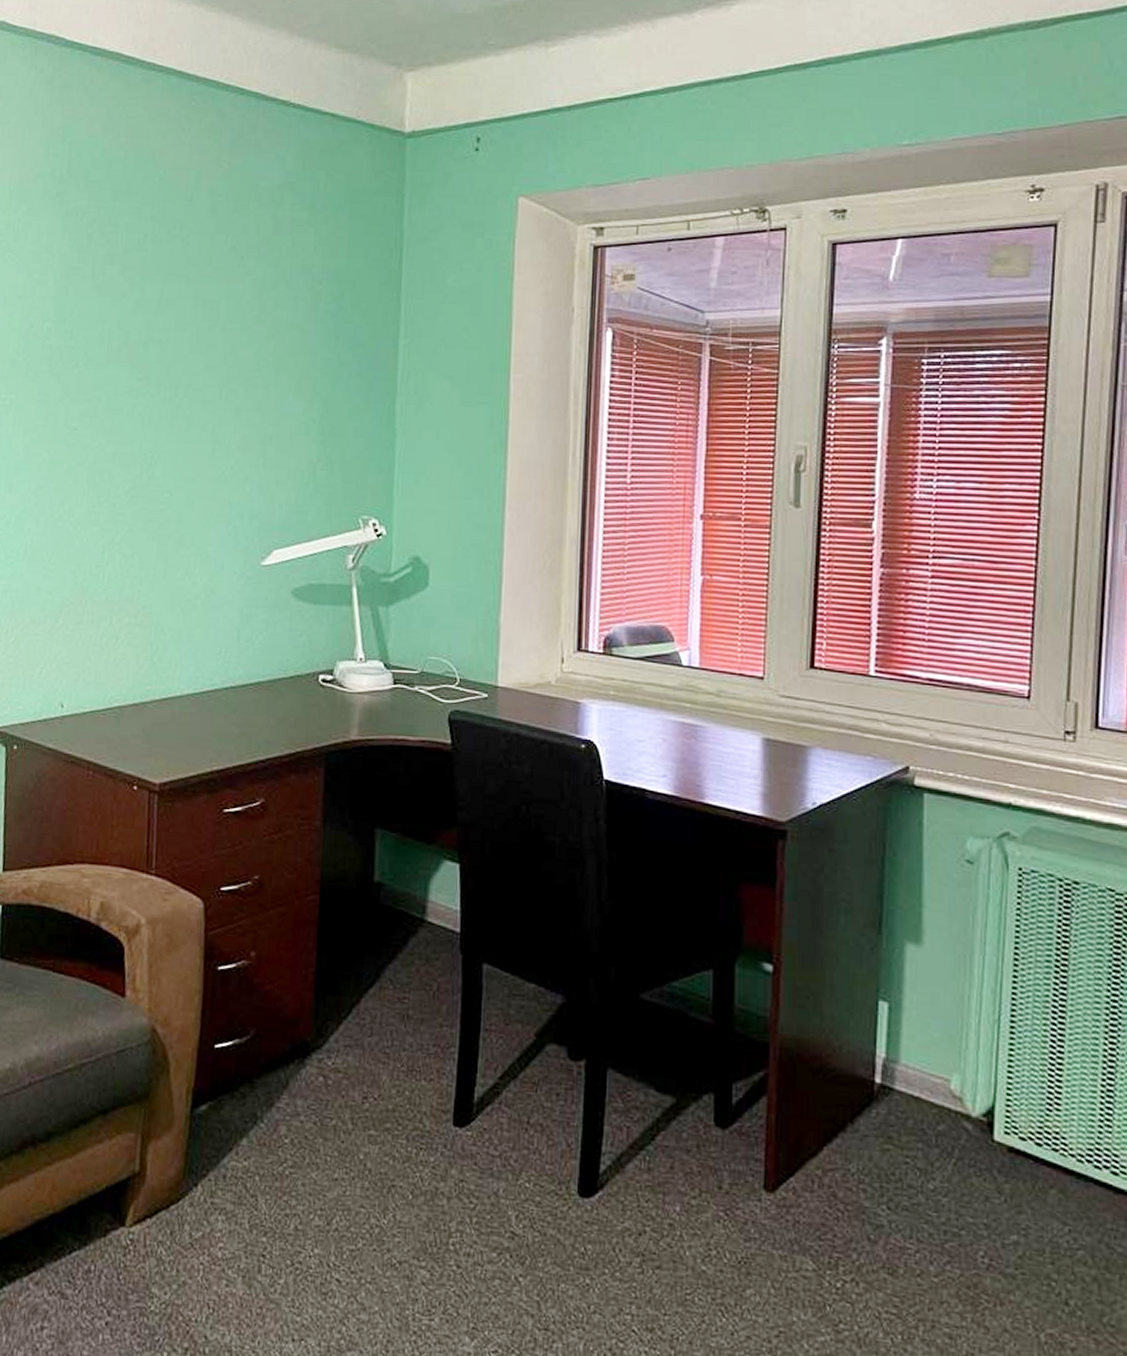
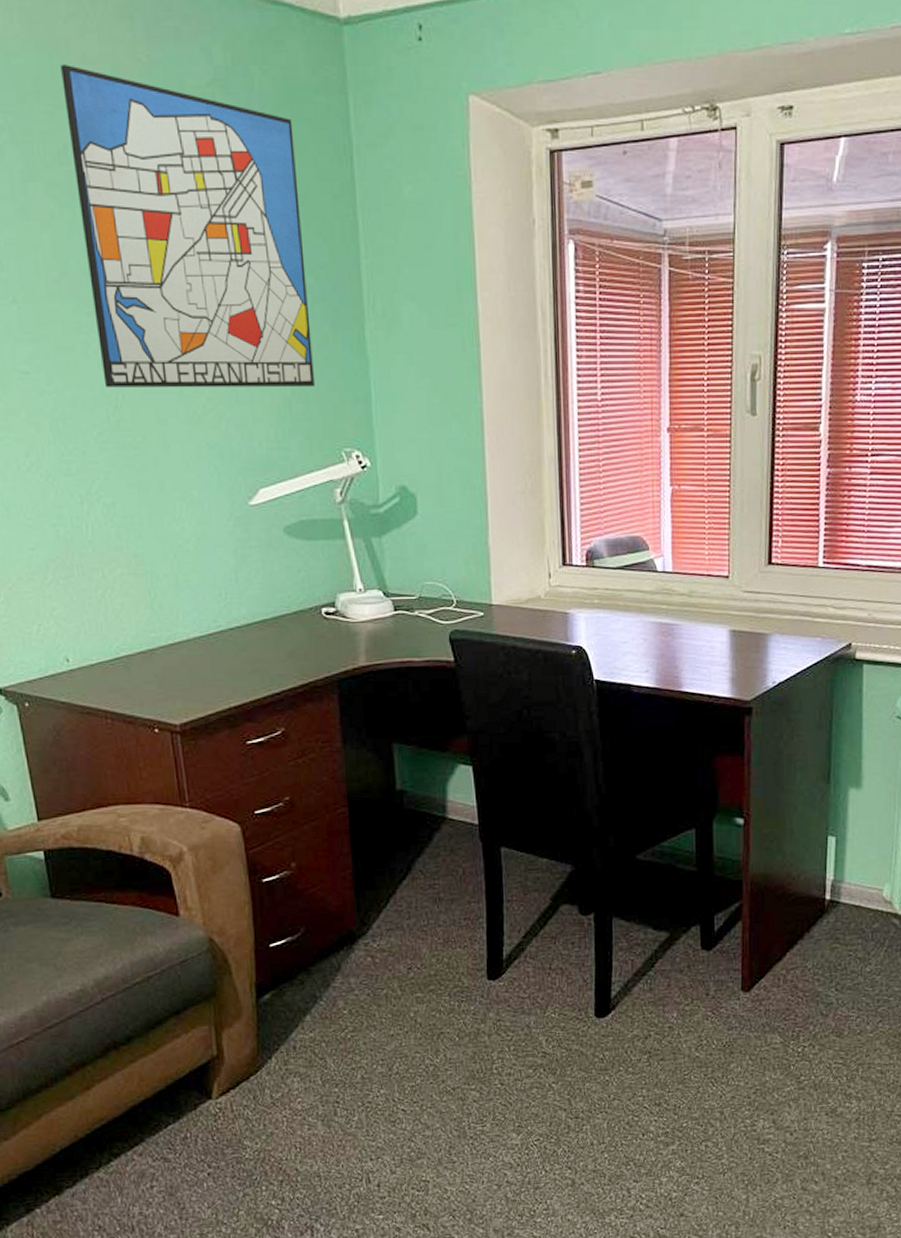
wall art: none [143,170,351,456] -> present [61,65,315,388]

